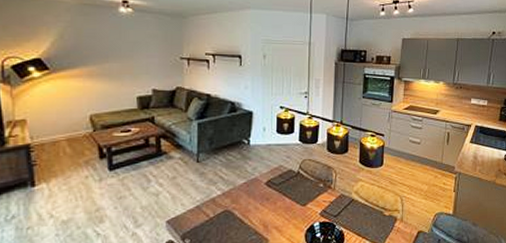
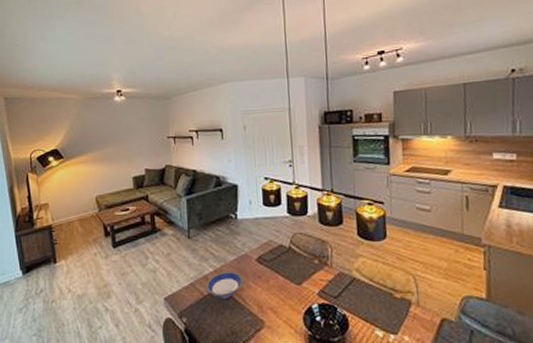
bowl: none [212,193,251,221] -> present [205,270,244,299]

